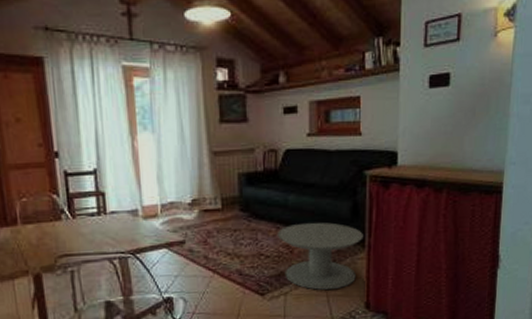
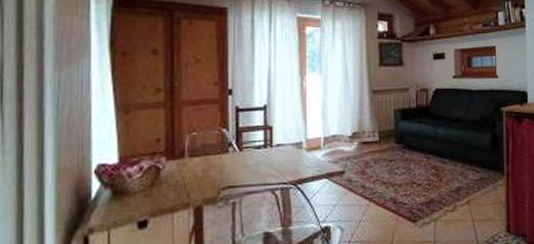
side table: present [277,222,363,290] -> none [427,152,502,216]

